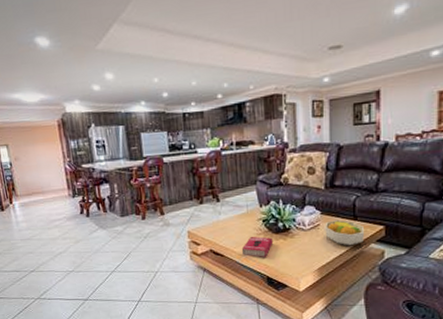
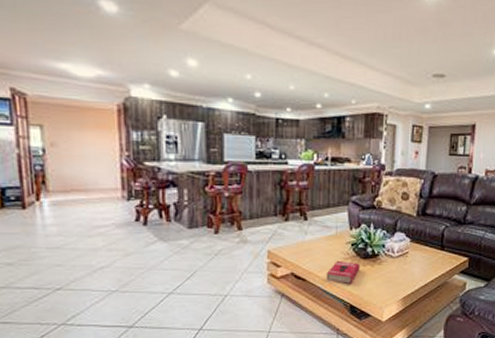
fruit bowl: present [325,220,365,246] -> none [413,249,450,276]

